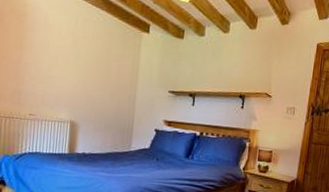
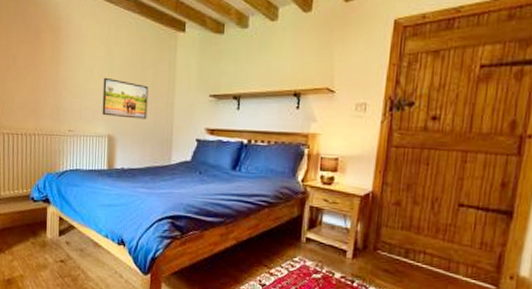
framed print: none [65,66,113,109] -> present [102,77,149,119]

